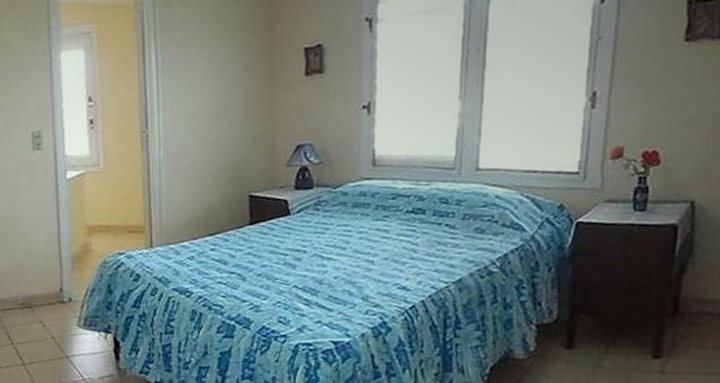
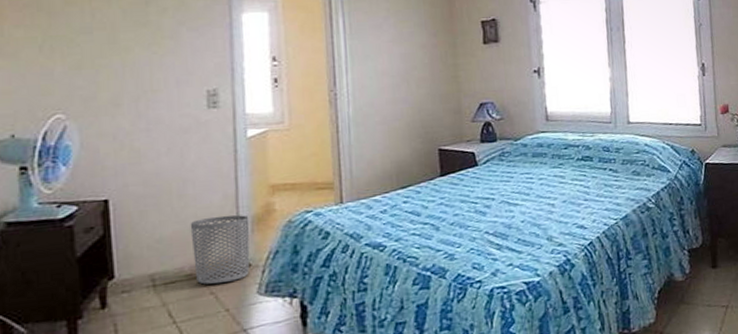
waste bin: none [21,252,71,314] -> present [190,215,250,285]

